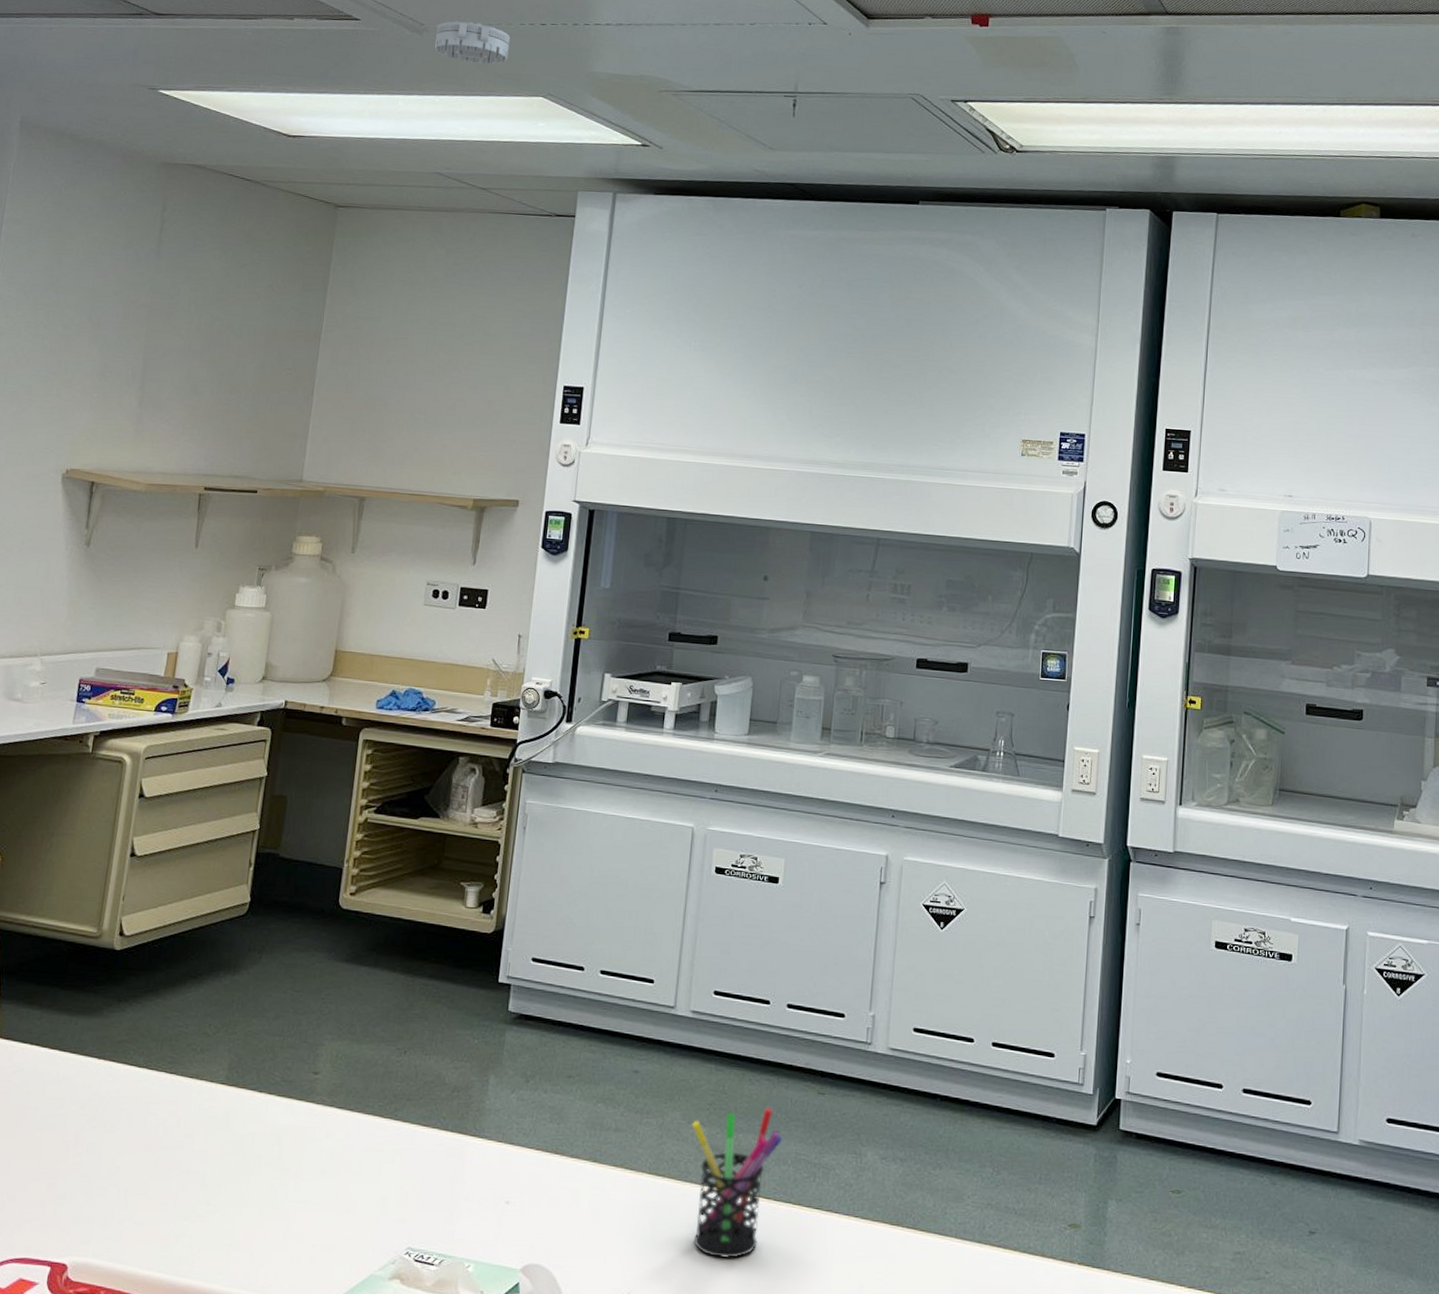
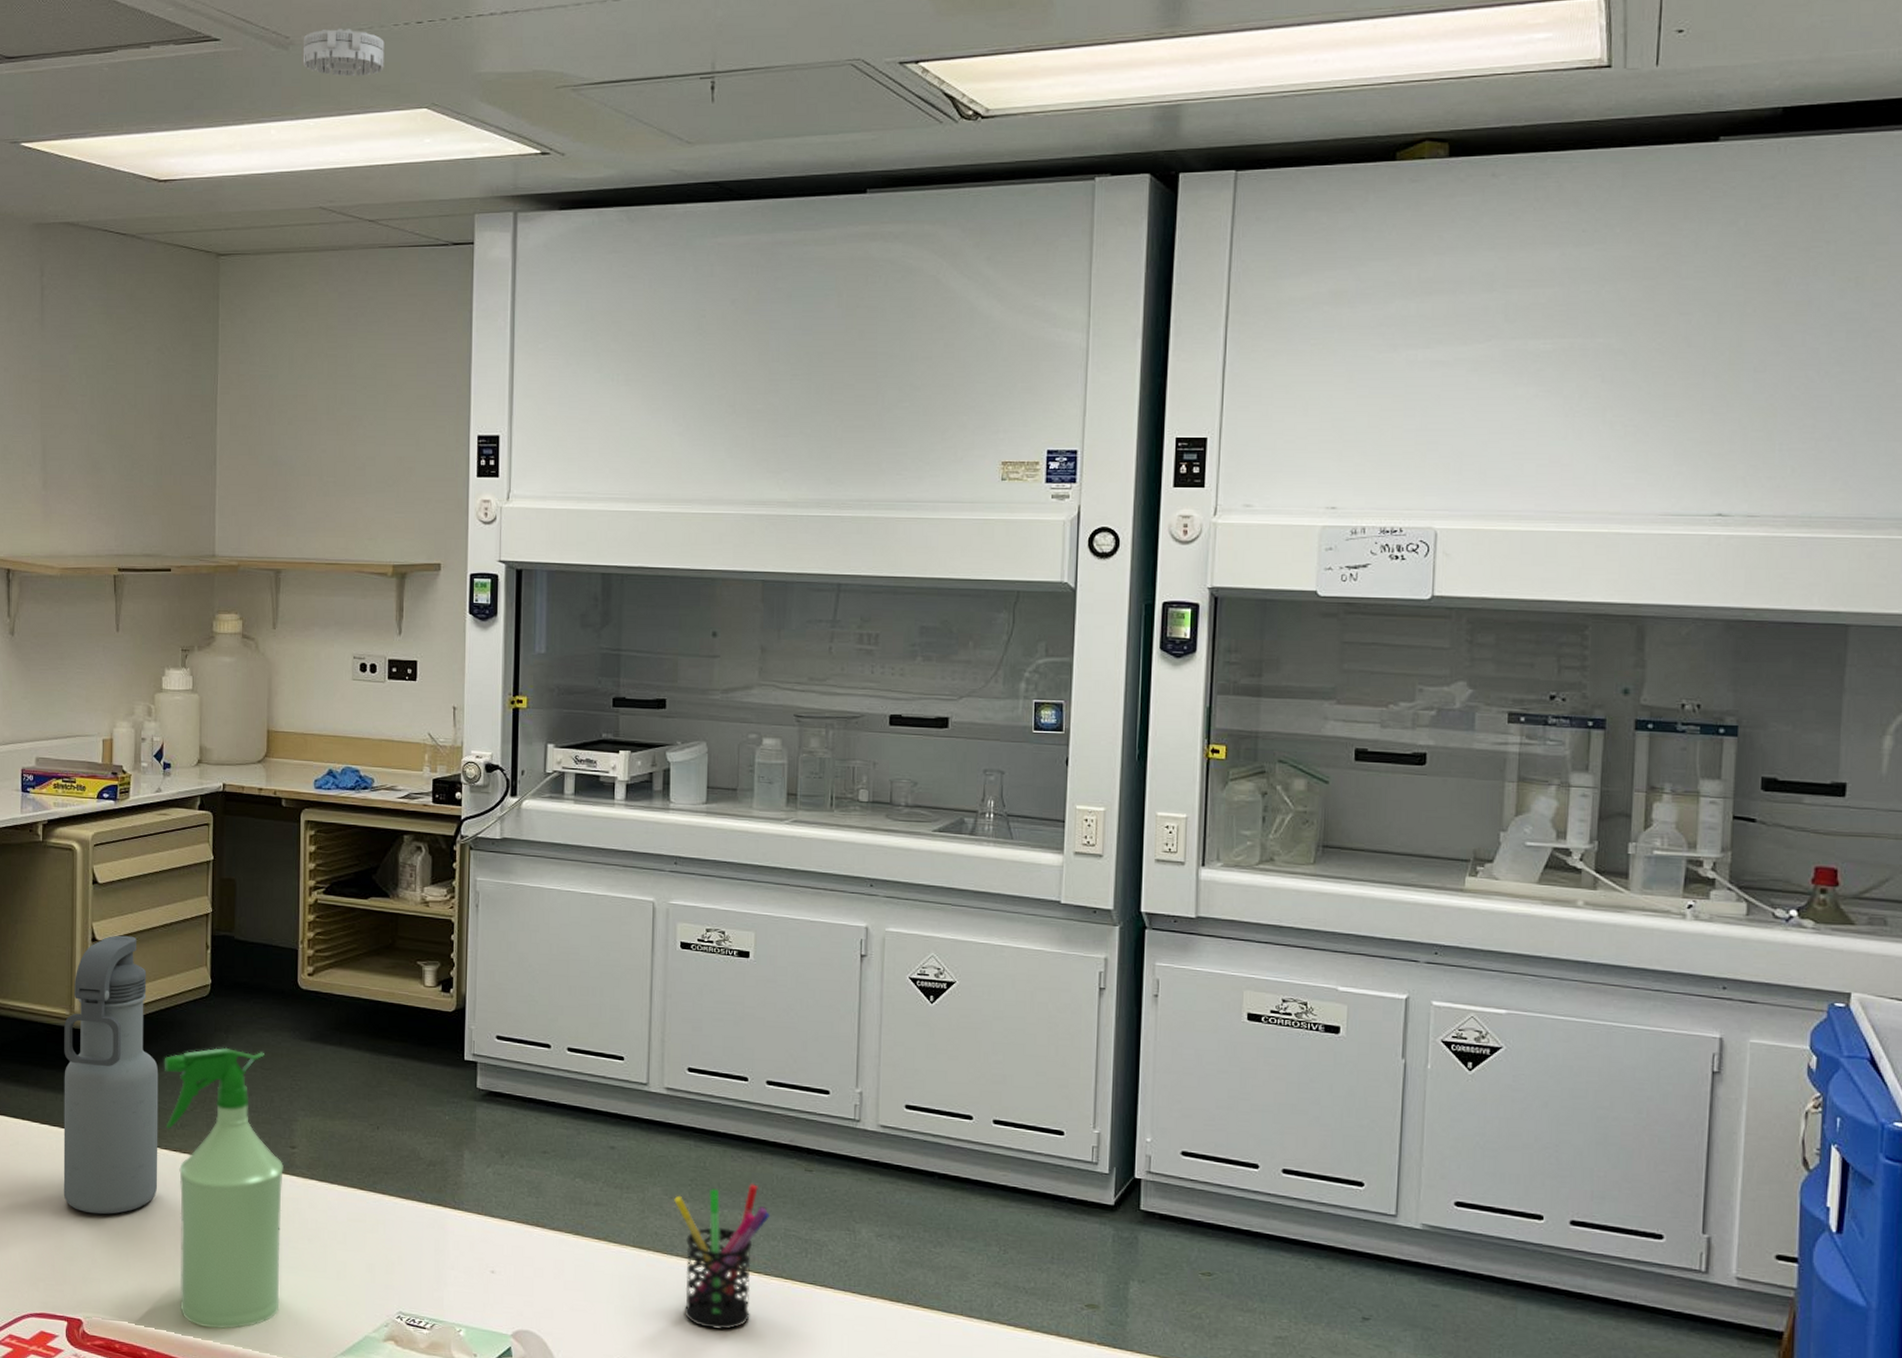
water bottle: none [64,850,184,1147] -> present [63,935,159,1215]
spray bottle: none [176,968,304,1272] -> present [164,1047,284,1330]

